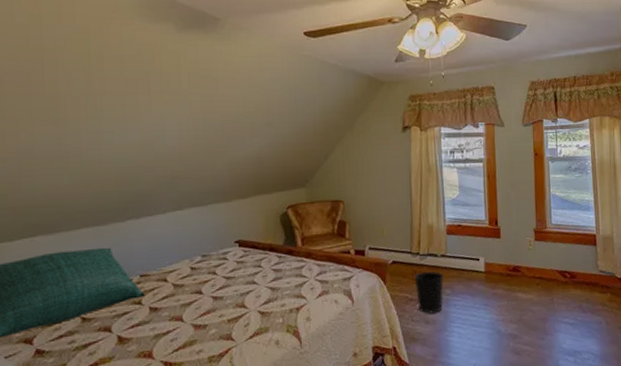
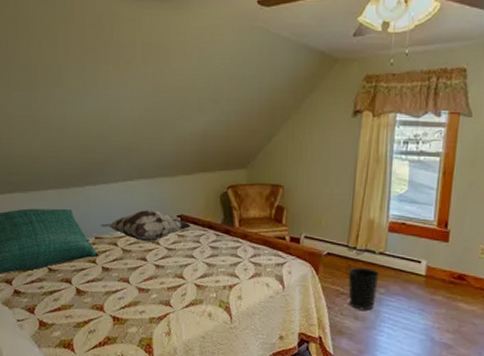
decorative pillow: none [147,238,251,273] -> present [101,210,191,241]

